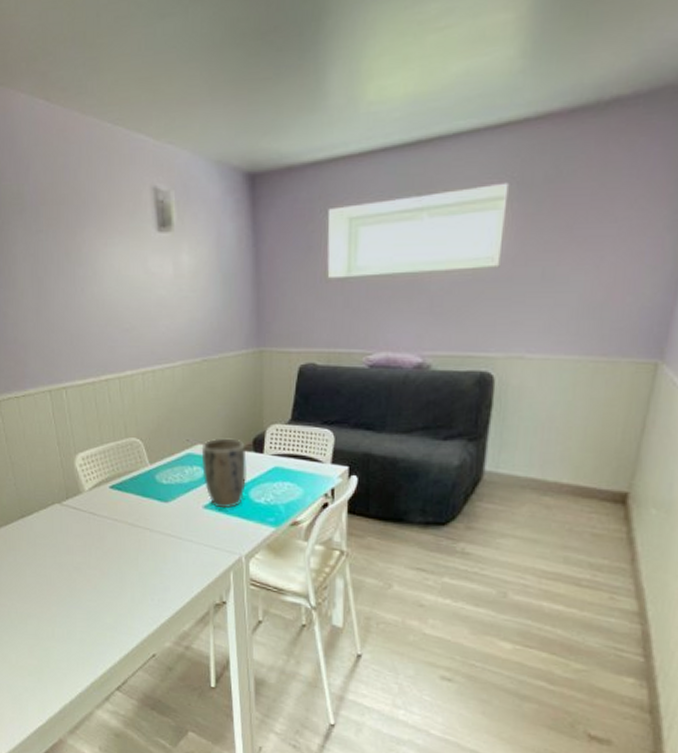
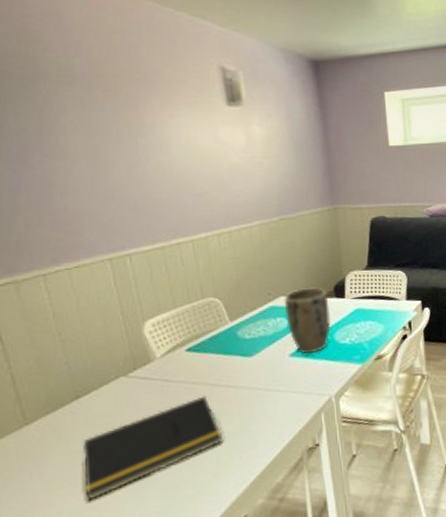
notepad: none [26,533,138,609] -> present [83,395,224,501]

